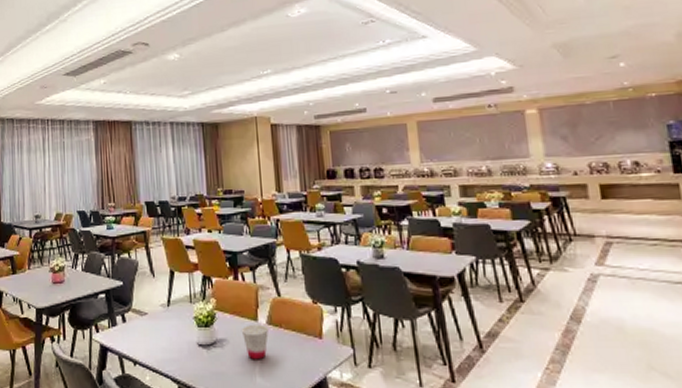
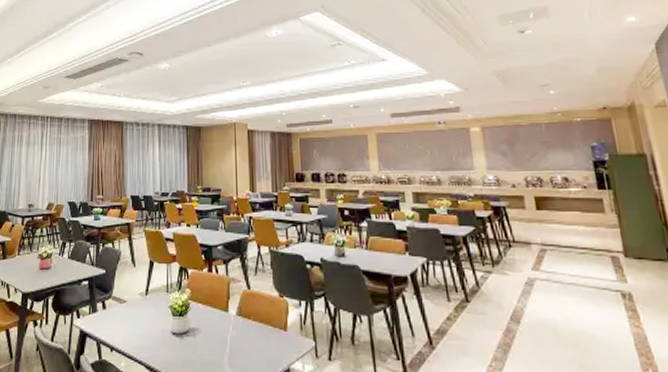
cup: present [241,324,268,360] -> none [212,314,238,350]

